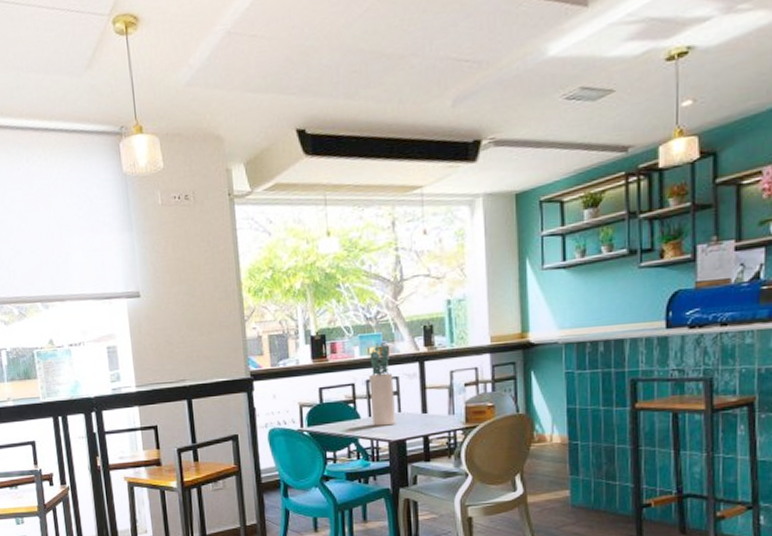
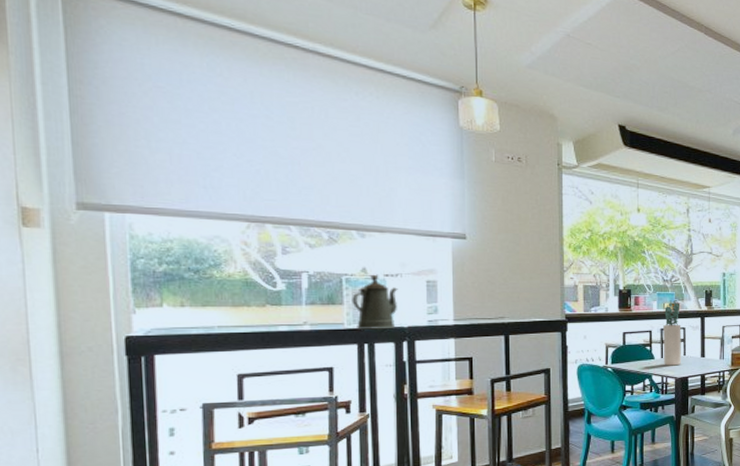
coffee pot: none [43,346,83,403] -> present [352,275,398,331]

